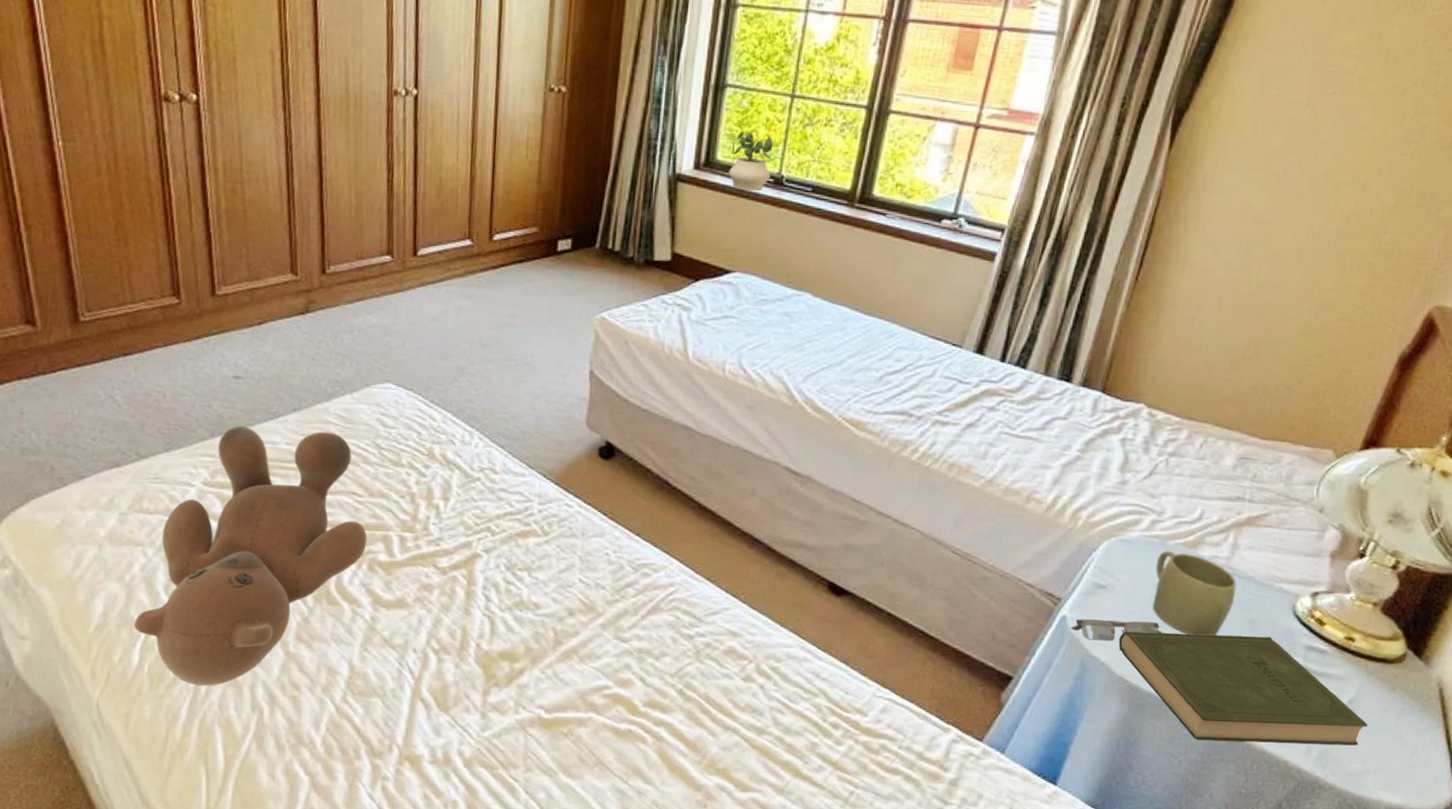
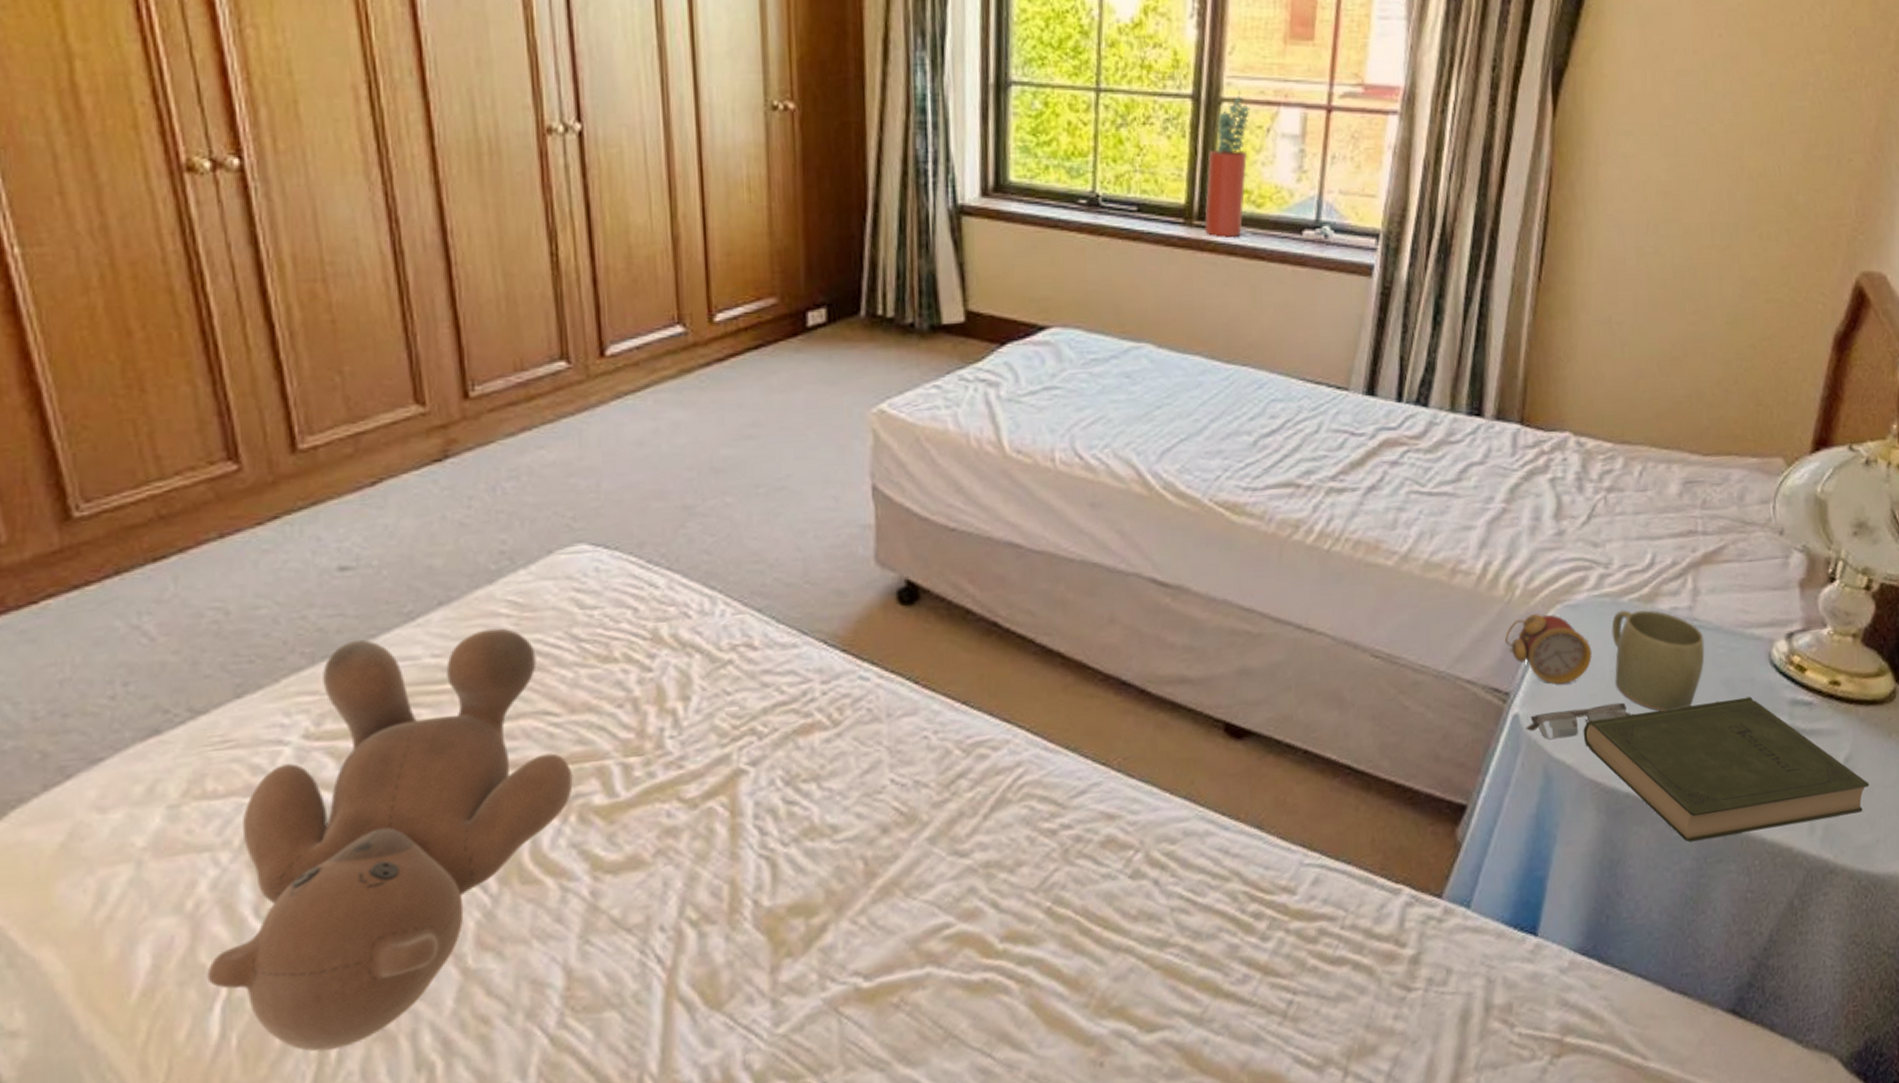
potted plant: present [728,132,773,192] -> none [1026,141,1082,219]
vase: none [863,106,912,220] -> present [1204,91,1250,239]
alarm clock: none [1063,541,1136,600] -> present [1505,612,1592,685]

